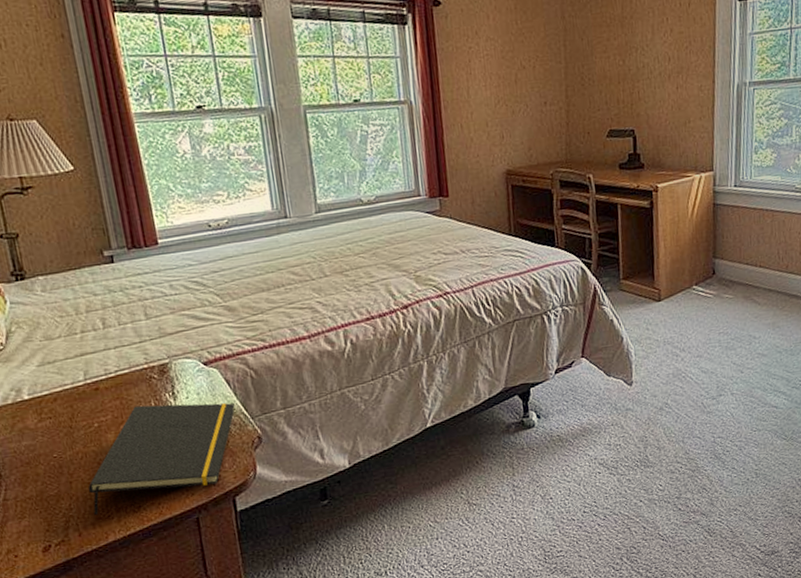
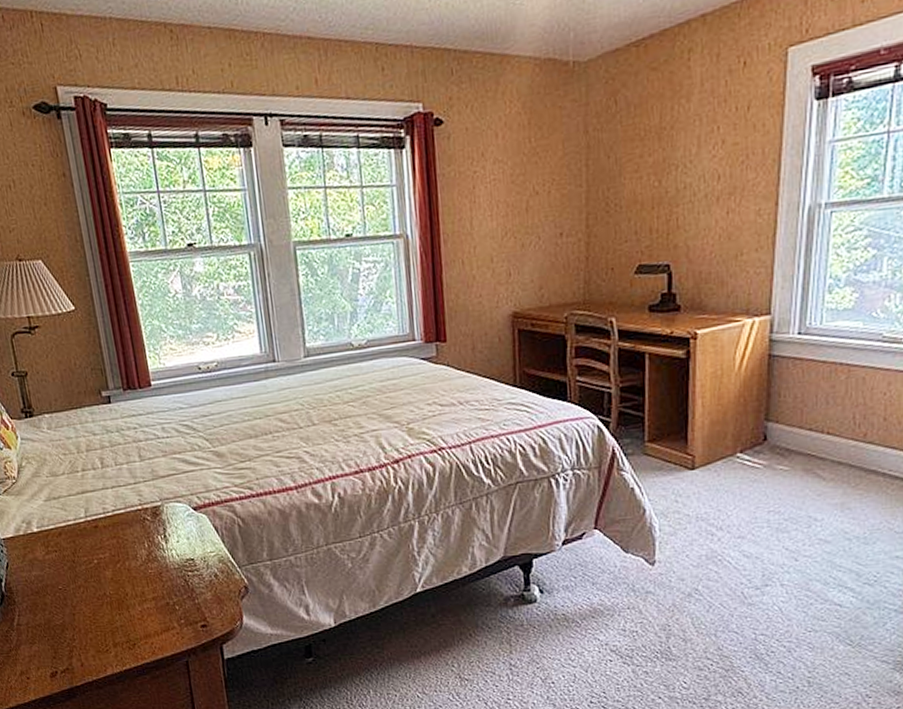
notepad: present [88,403,235,515] -> none [89,546,223,648]

